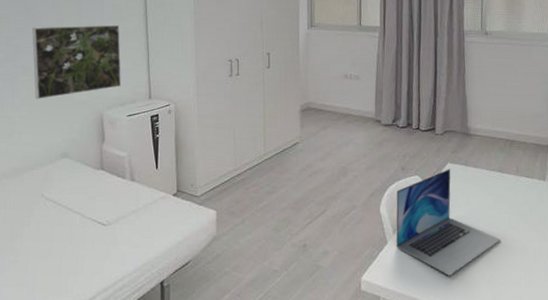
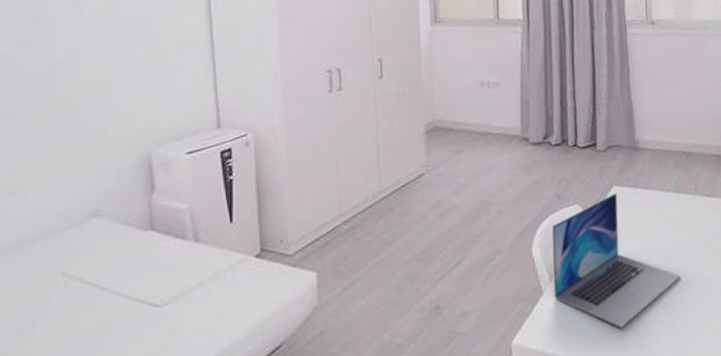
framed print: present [32,24,122,99] -> none [42,29,178,139]

